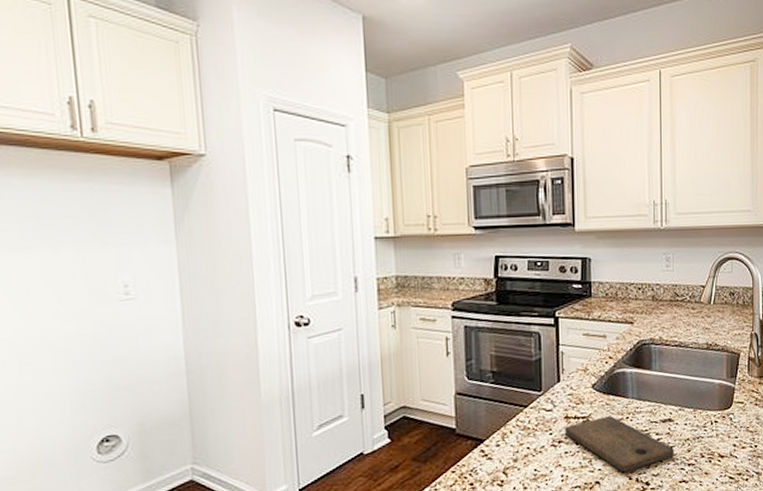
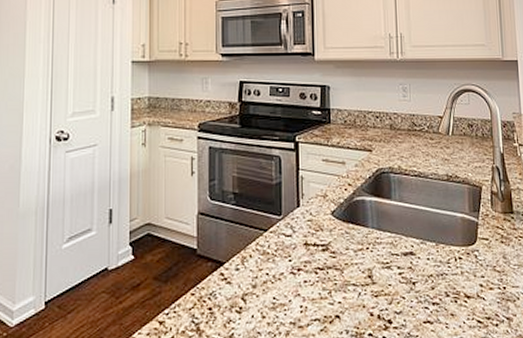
cutting board: present [565,415,674,473] -> none [304,244,417,308]

